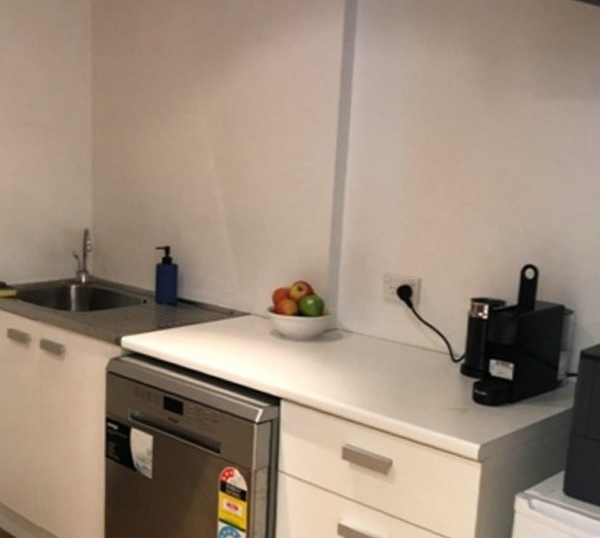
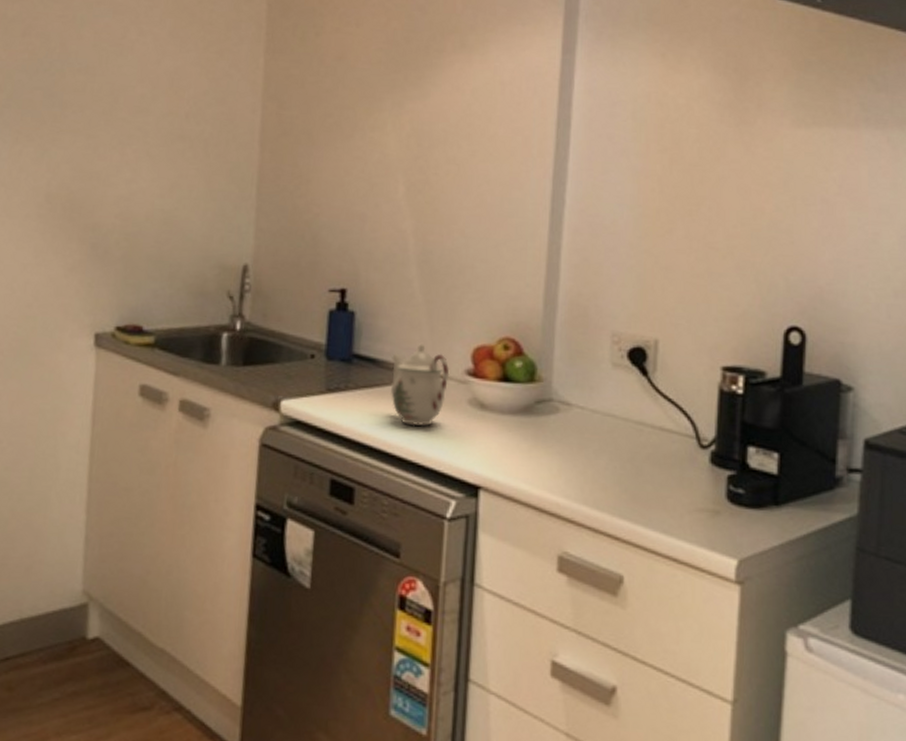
teapot: none [209,288,256,353] -> present [391,344,450,426]

